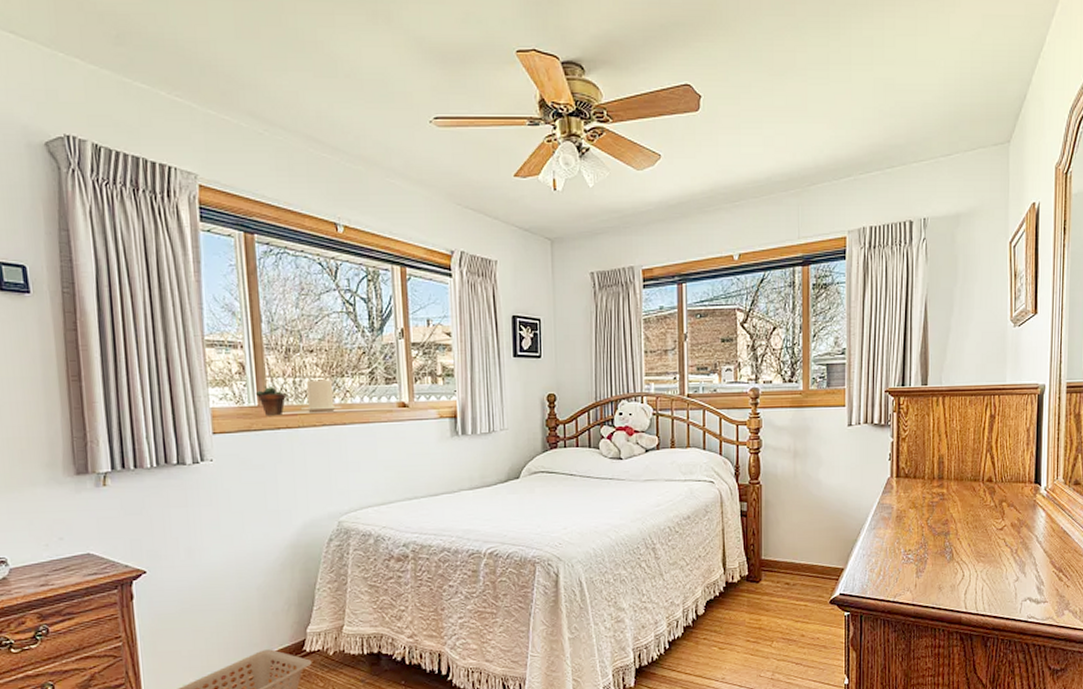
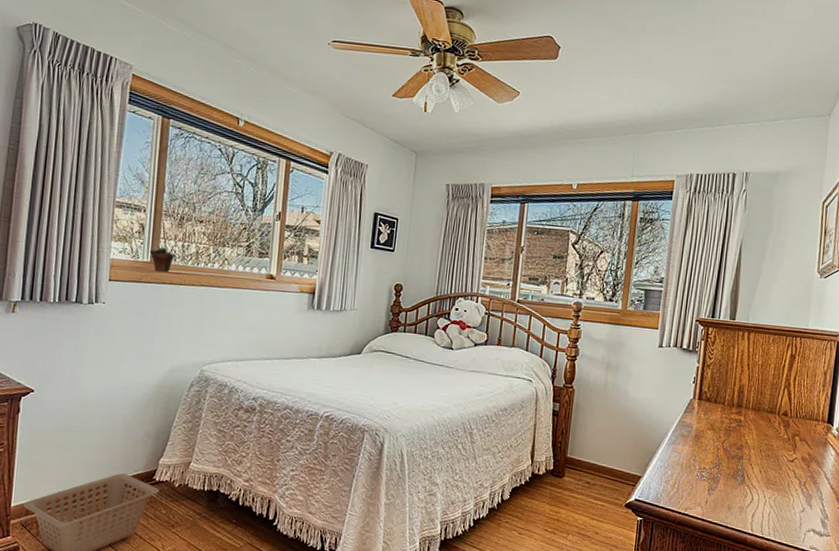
candle: present [300,379,342,413] -> none [184,245,219,276]

